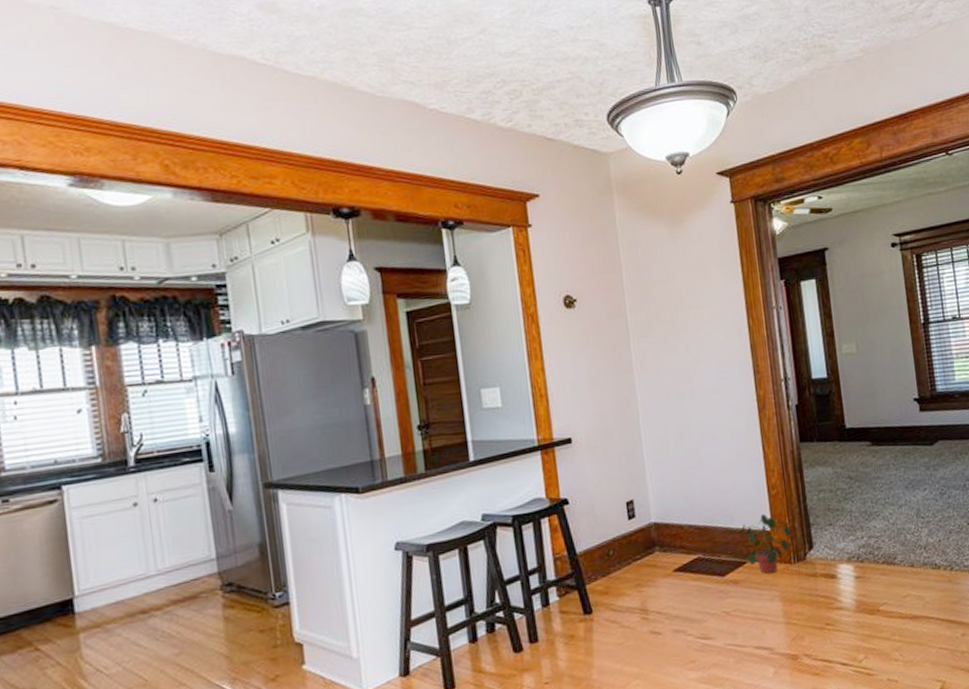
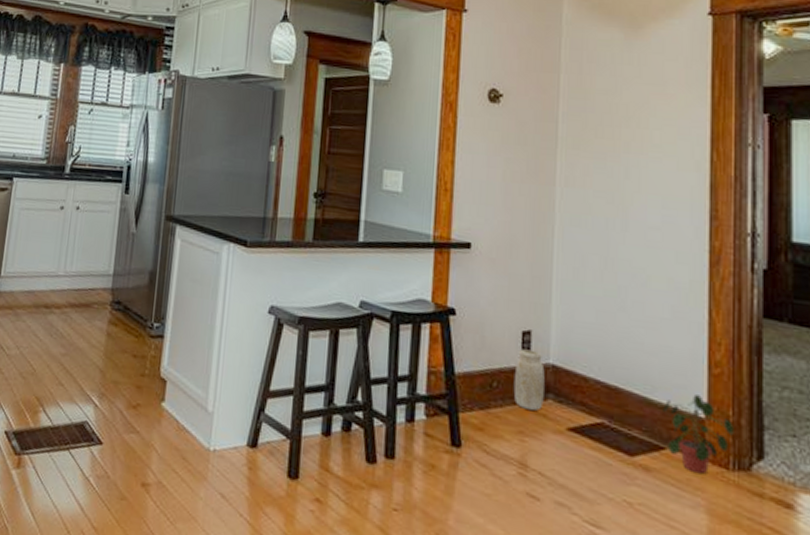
vase: none [625,515,652,566] -> present [513,349,545,411]

